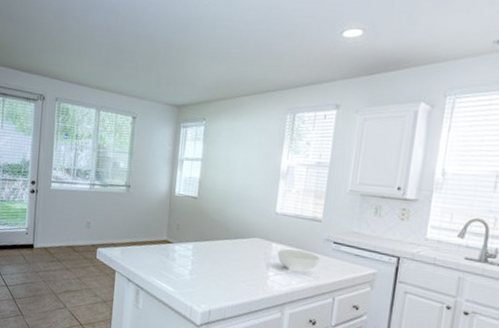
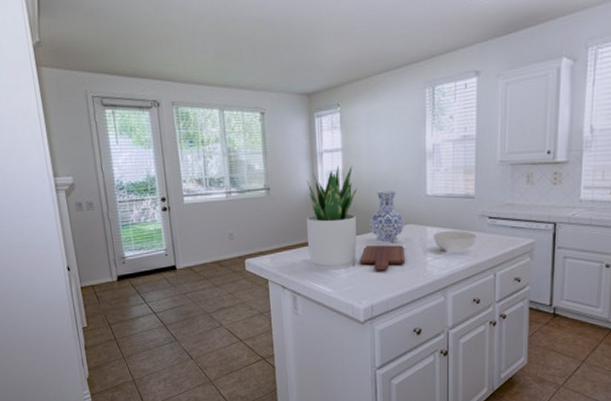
planter: none [156,174,211,271] -> present [306,166,358,271]
cutting board: none [204,252,248,279] -> present [360,245,405,271]
vase: none [216,201,252,253] -> present [368,189,406,243]

